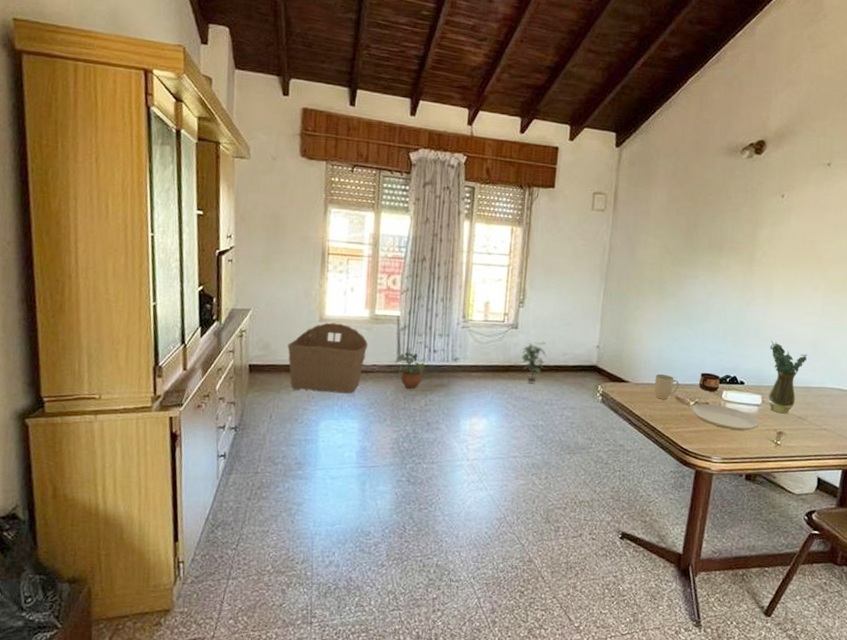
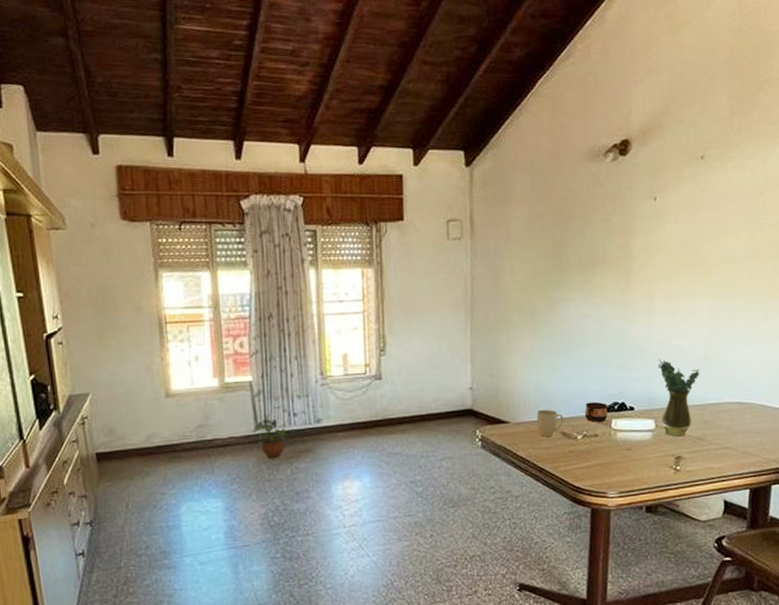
wicker basket: present [287,322,368,394] -> none [135,397,222,474]
potted plant: present [521,341,547,383] -> none [389,390,416,436]
plate: present [692,404,760,430] -> none [580,436,656,460]

